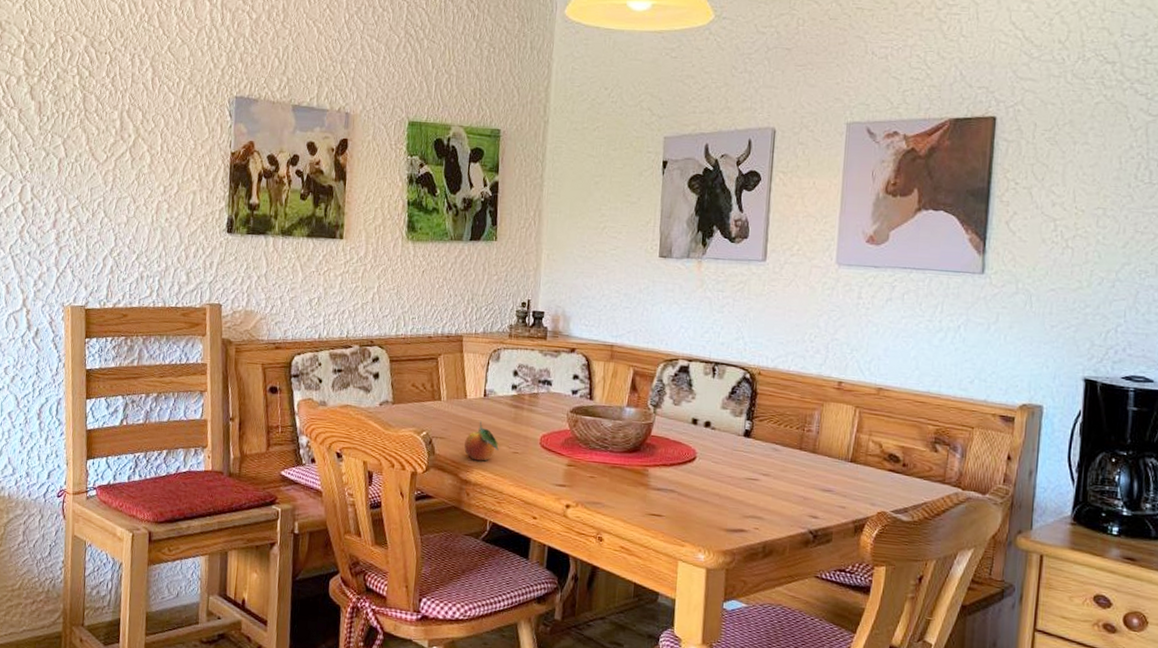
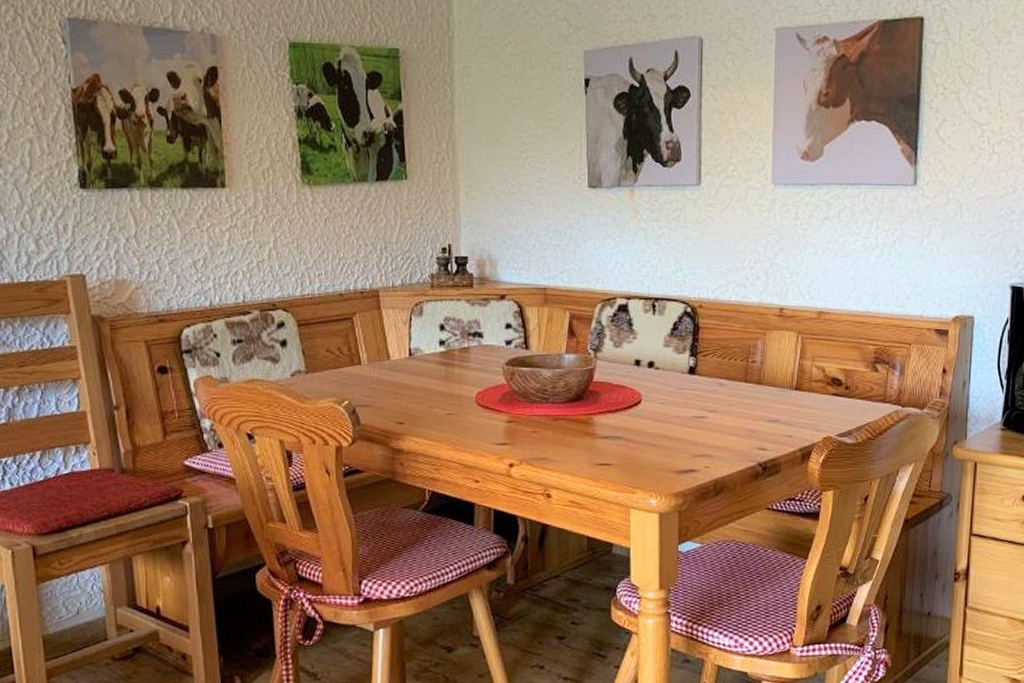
fruit: present [464,420,499,462] -> none [393,382,431,427]

